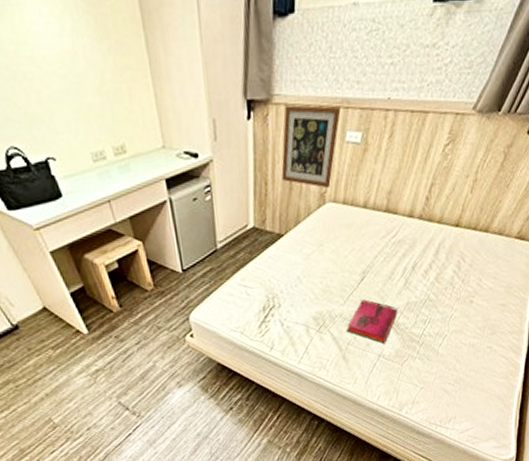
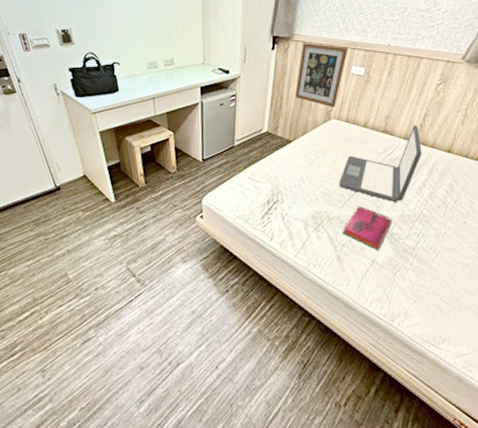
laptop: none [339,198,428,290] -> present [339,125,422,202]

